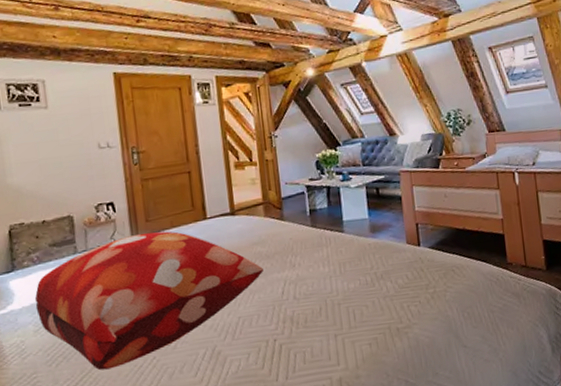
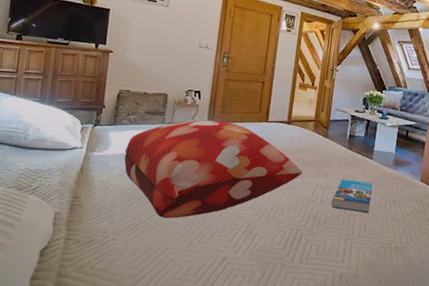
book: none [307,260,355,303] -> present [331,179,373,213]

